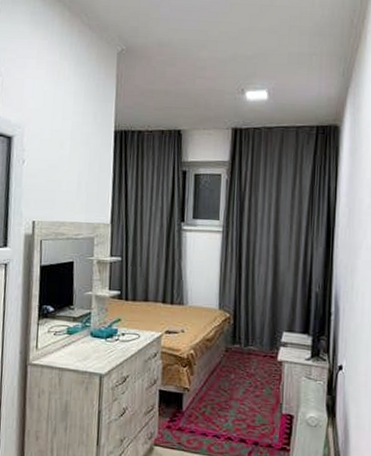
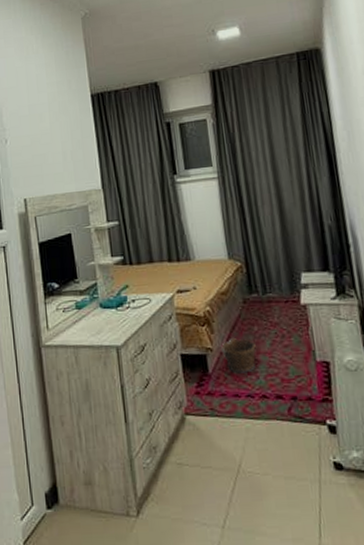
clay pot: none [198,381,230,415] -> present [221,337,256,374]

